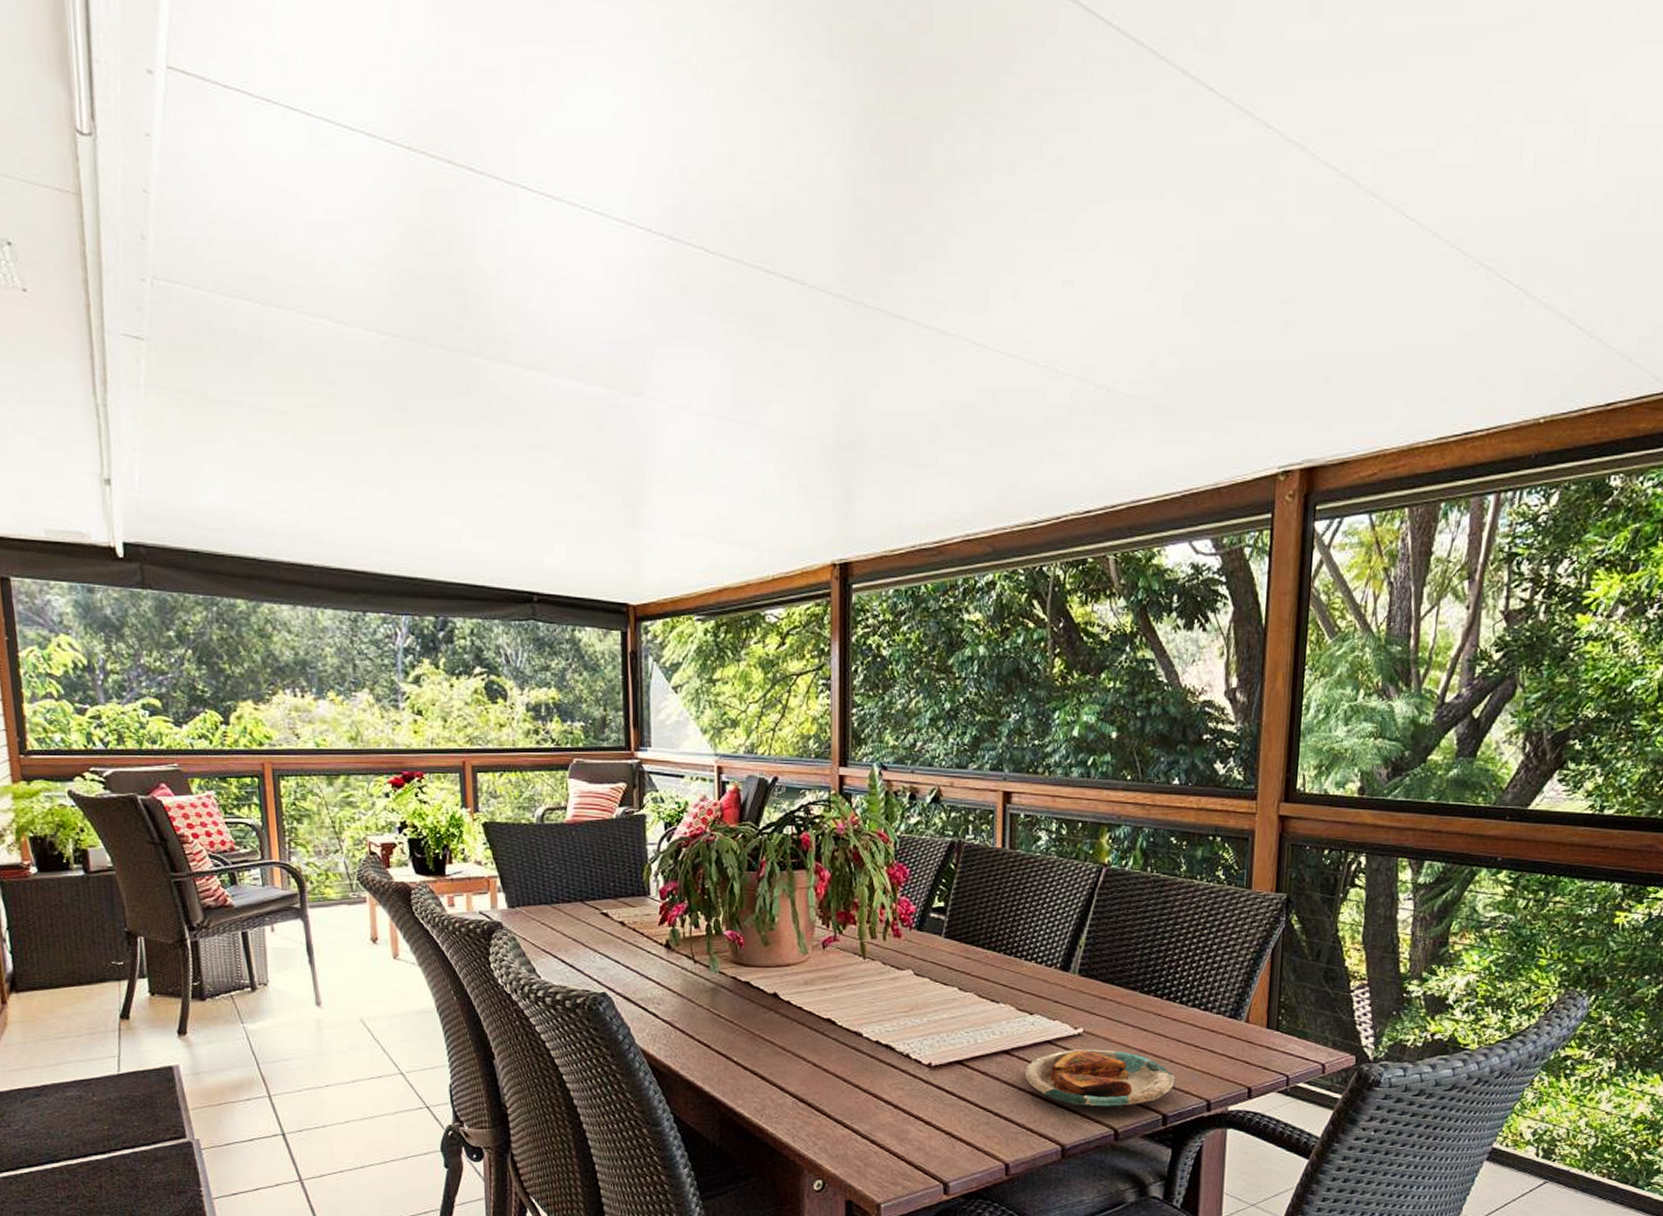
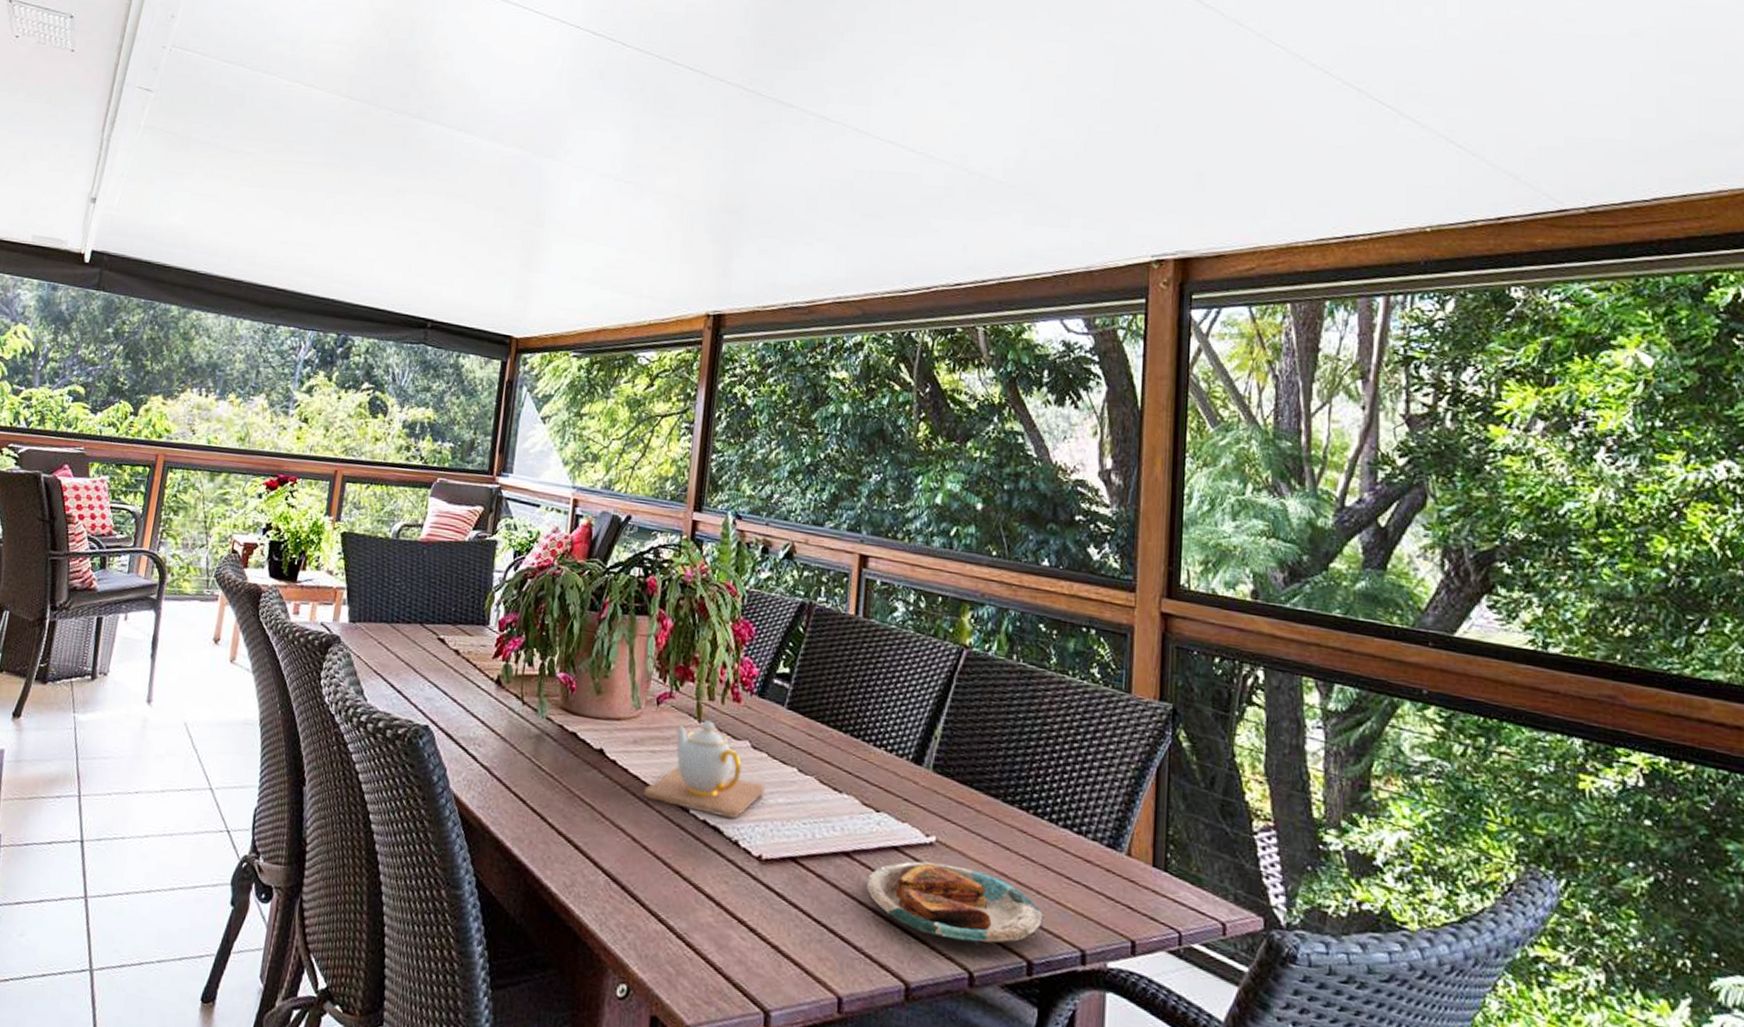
teapot: none [818,956,929,1036] -> present [643,720,765,819]

